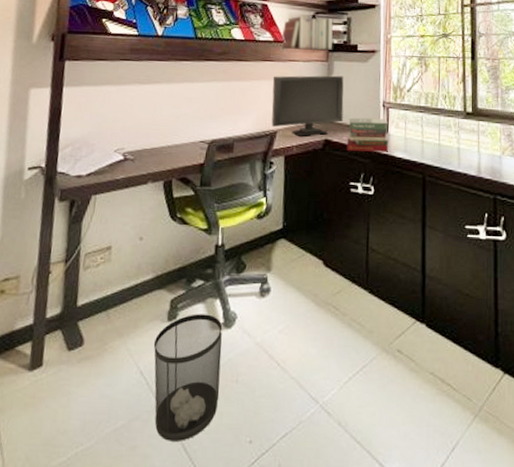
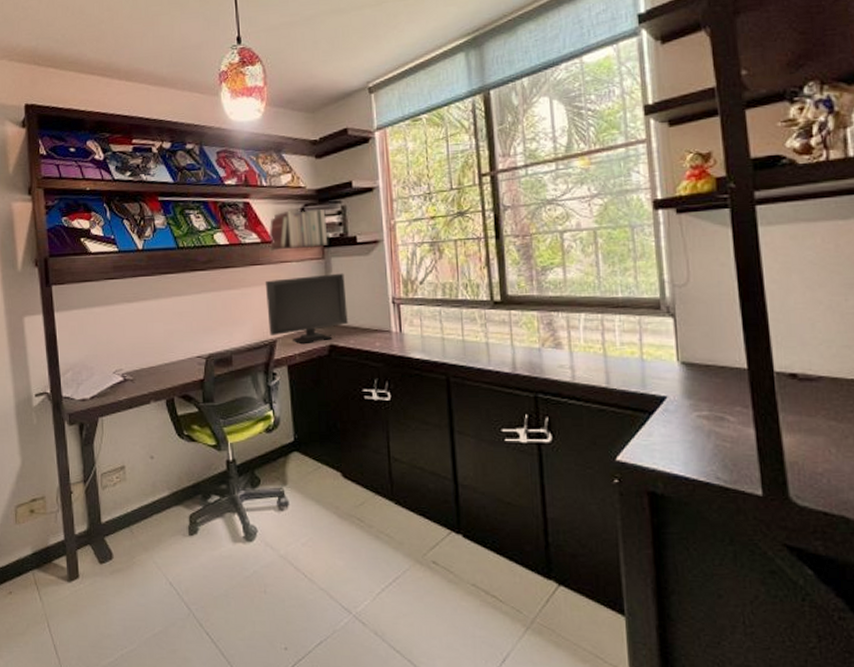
waste bin: present [153,314,223,441] -> none [178,528,249,647]
books: present [346,117,389,152] -> none [354,317,403,356]

